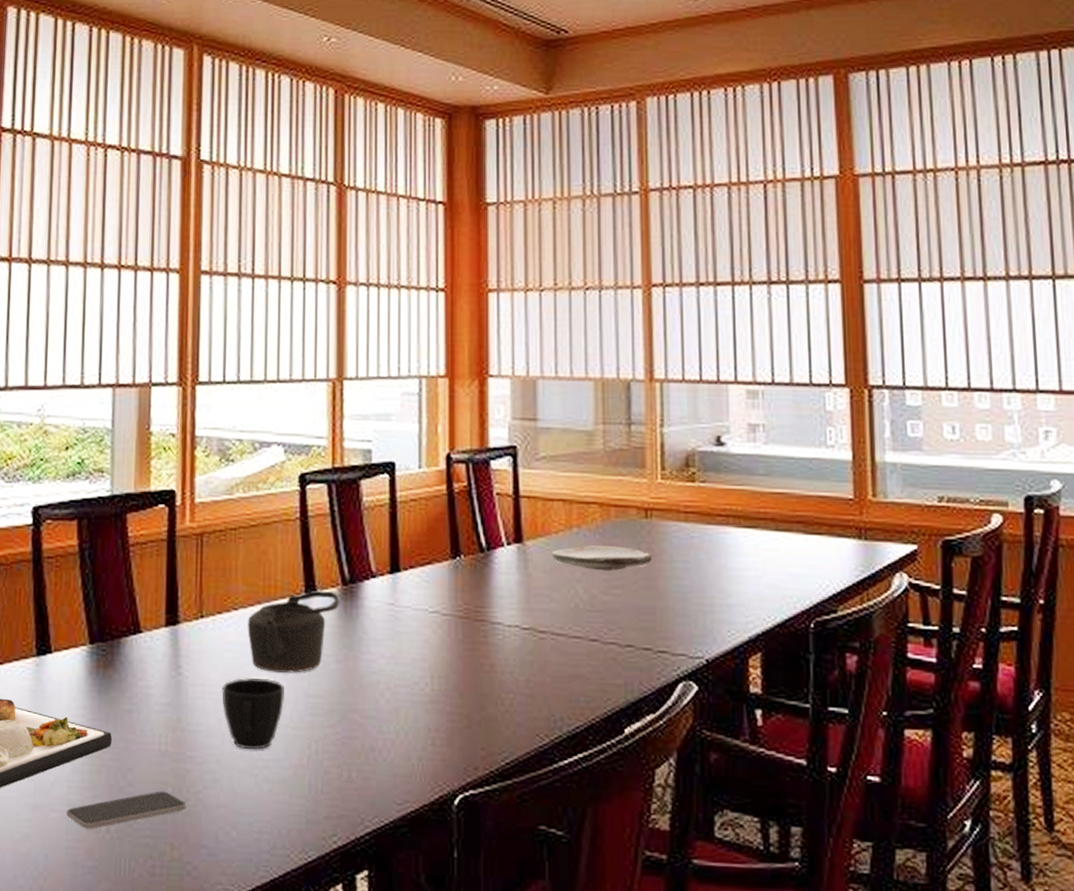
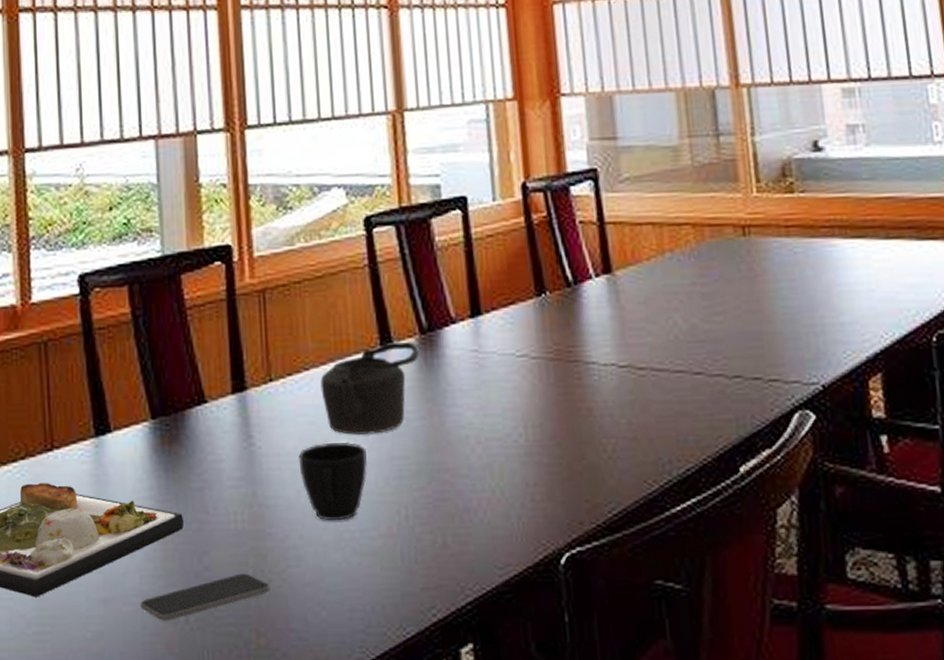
plate: present [552,545,652,571] -> none [644,269,754,297]

